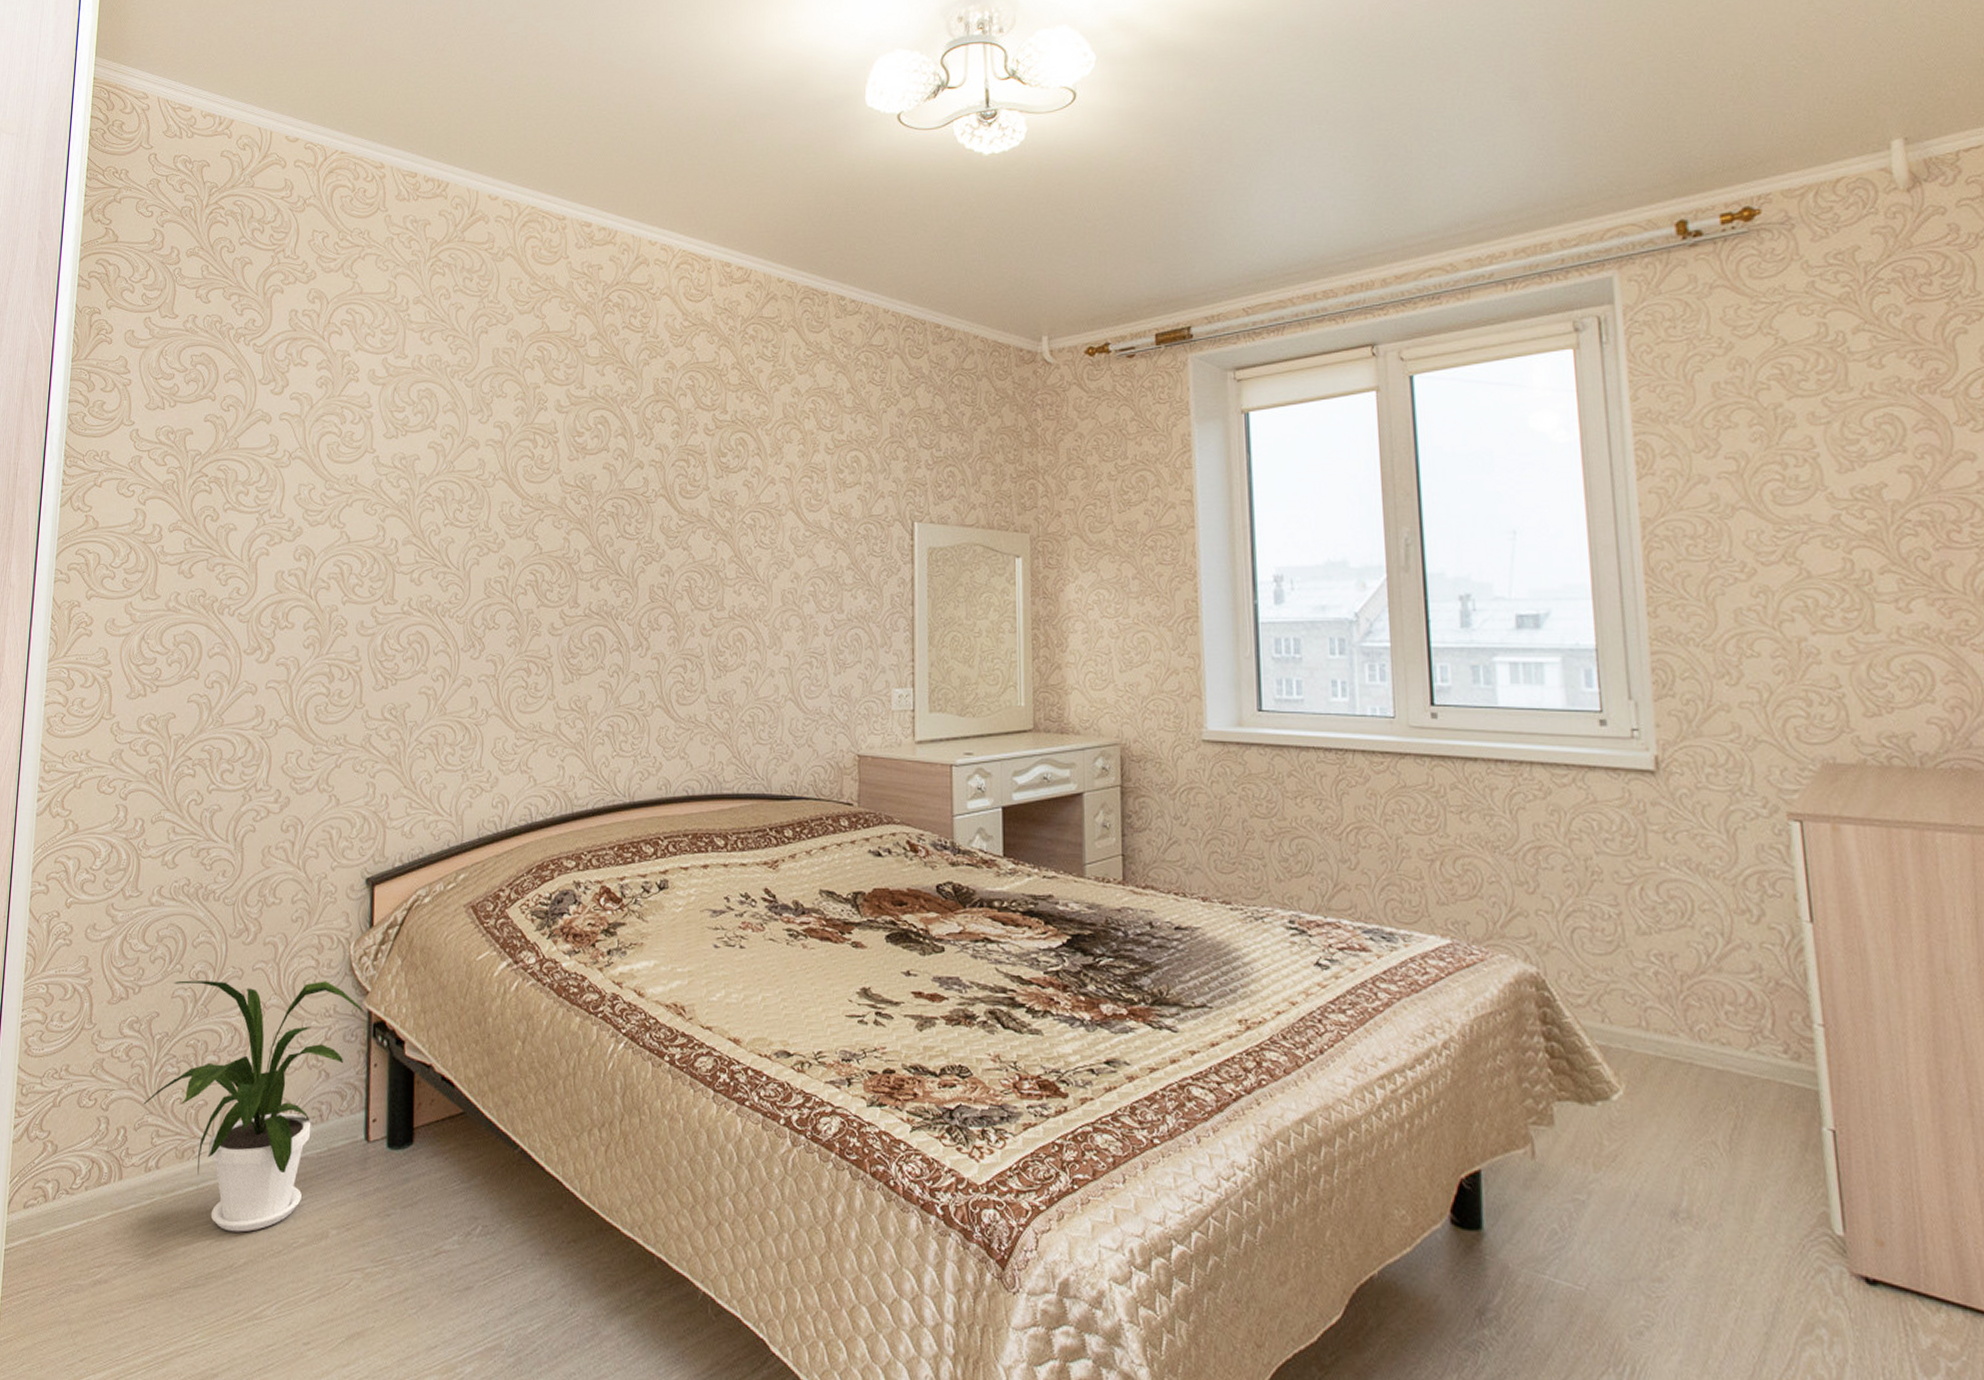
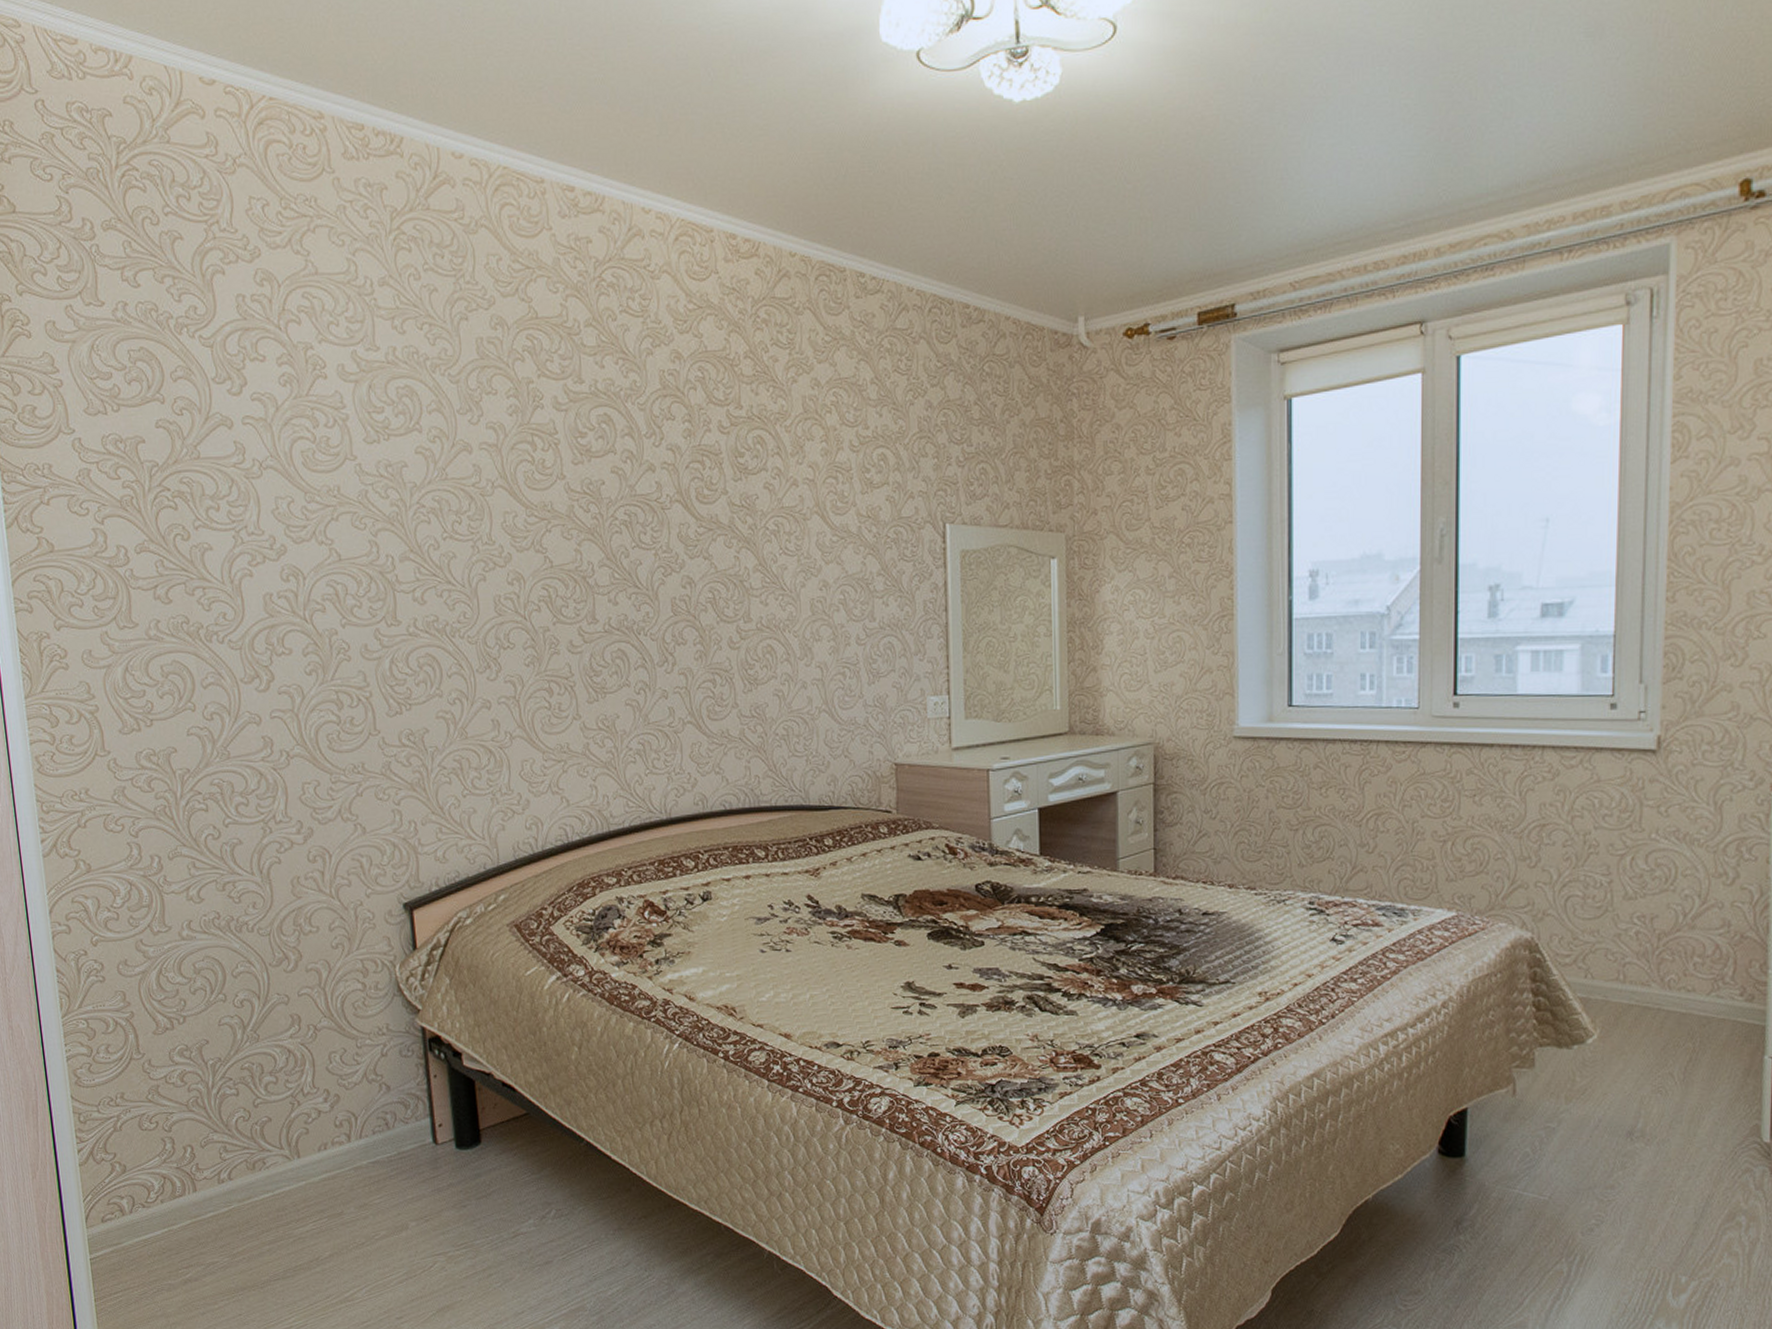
house plant: present [143,980,364,1232] -> none [206,1002,417,1230]

